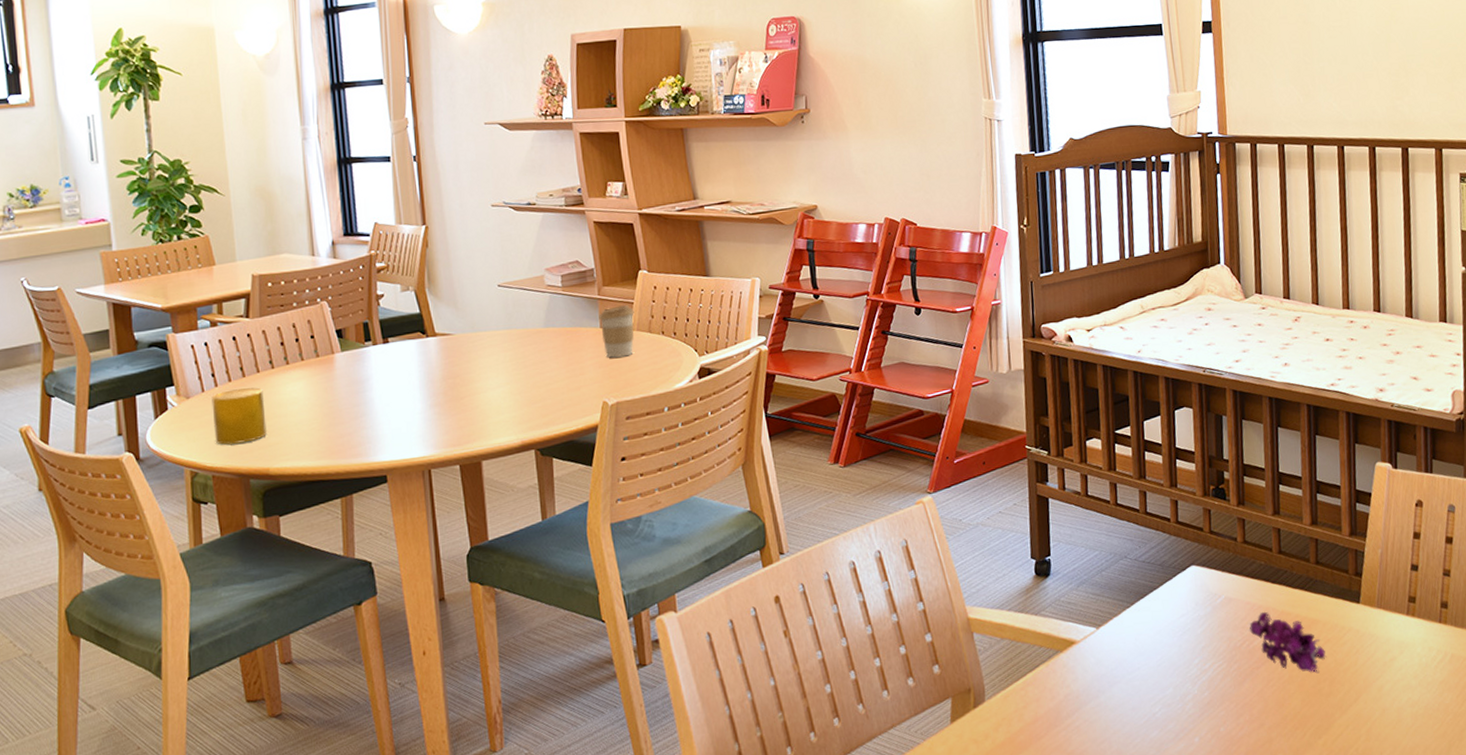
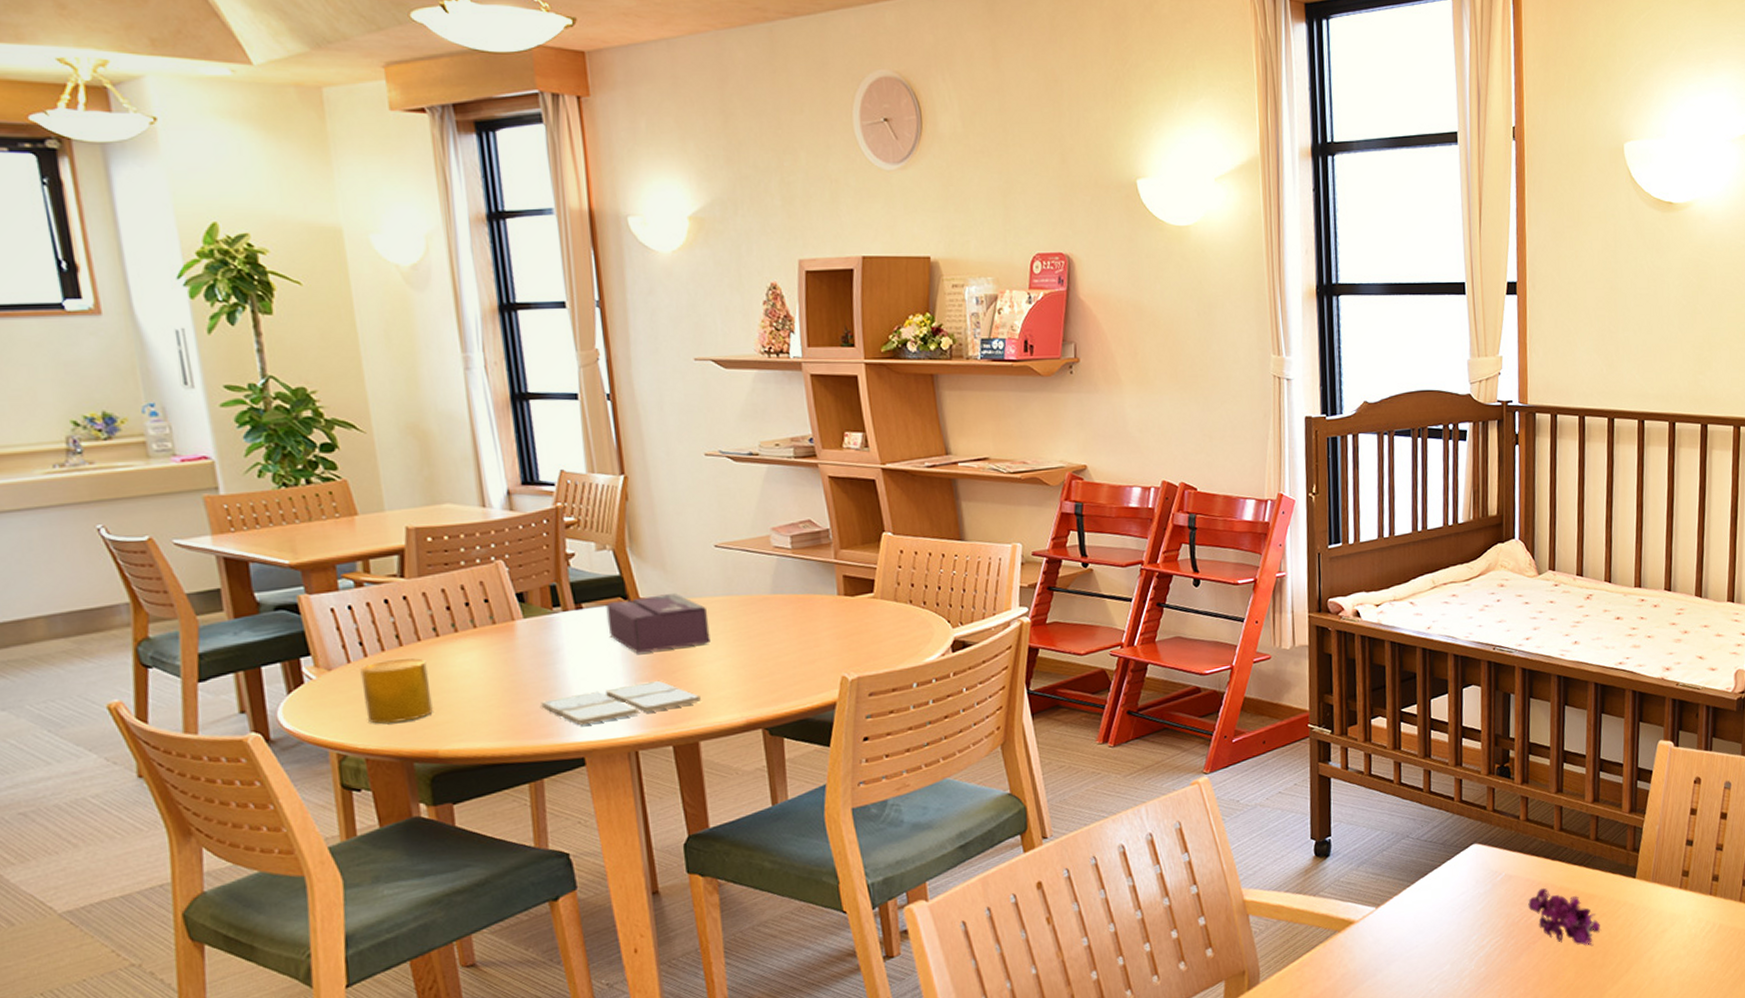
drink coaster: none [353,405,484,447] -> present [541,680,701,726]
tissue box: none [408,327,493,382] -> present [606,592,711,654]
coffee cup: present [599,305,634,358] -> none [836,570,878,629]

